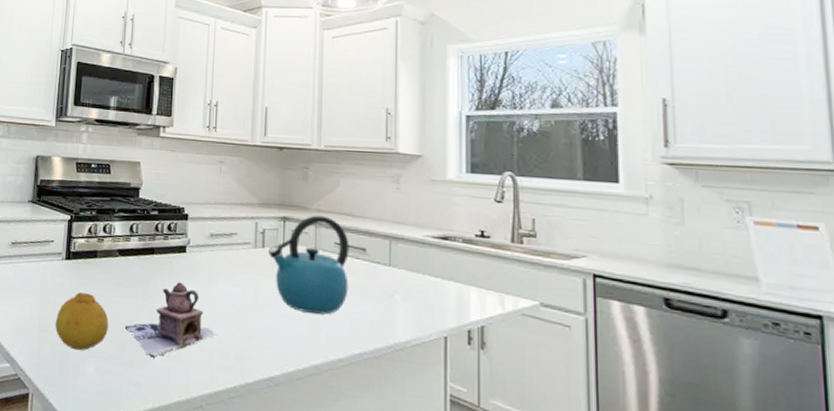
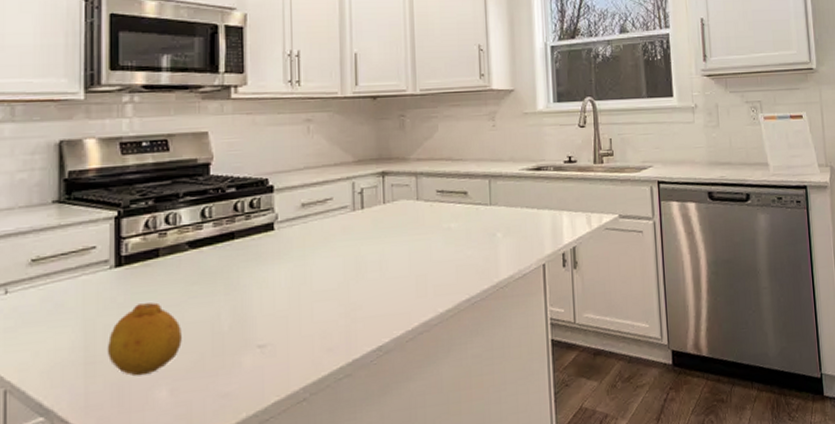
teapot: present [124,282,216,358] -> none [203,265,317,360]
kettle: present [268,215,349,315] -> none [368,164,453,270]

